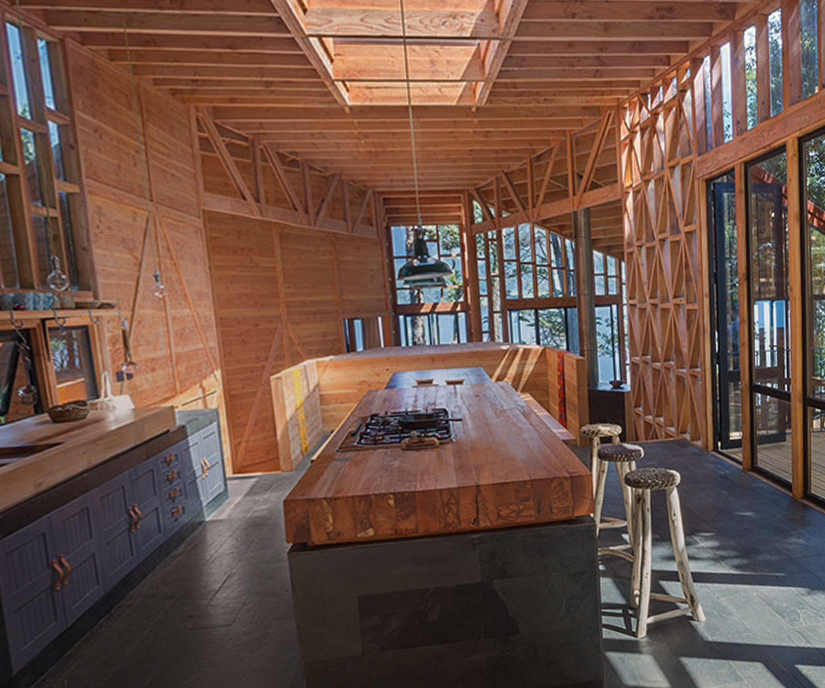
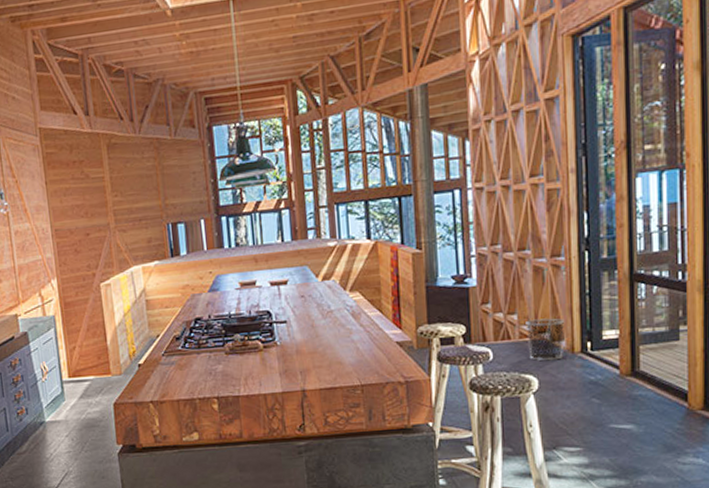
waste bin: none [670,421,701,458] -> present [526,318,565,361]

